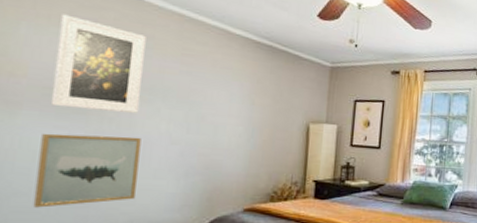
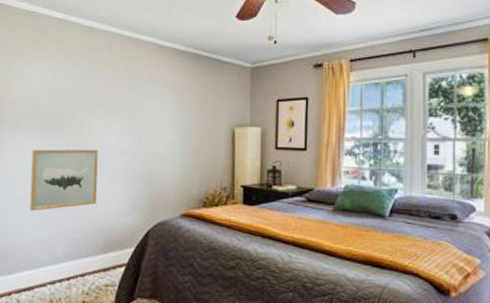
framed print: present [50,14,146,113] -> none [36,48,97,128]

